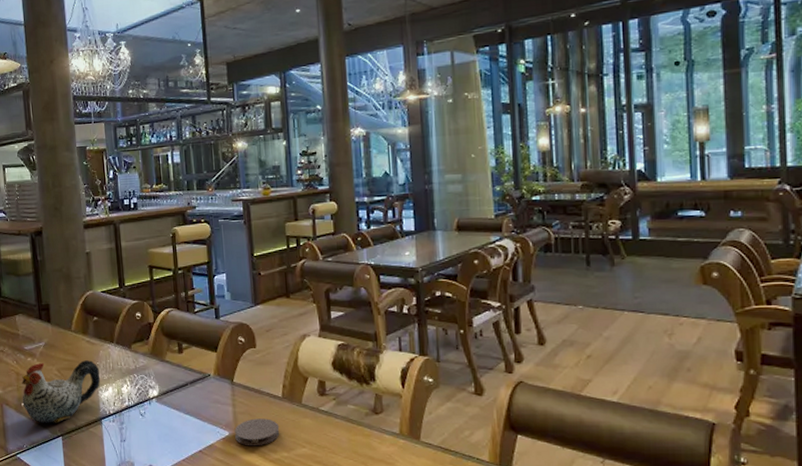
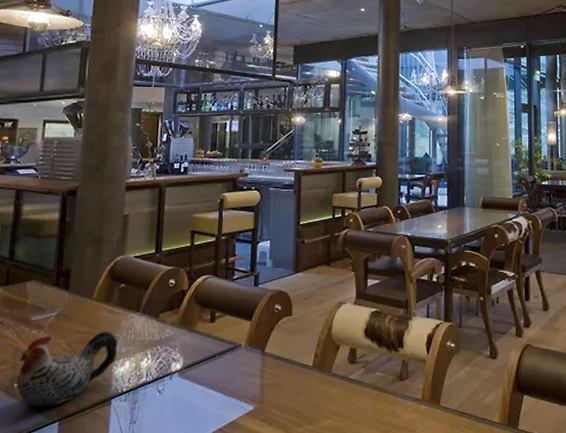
coaster: present [234,418,280,446] -> none [259,390,307,421]

